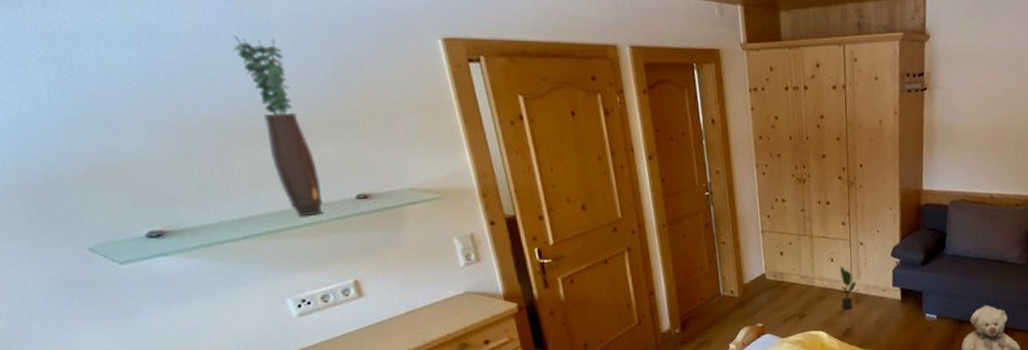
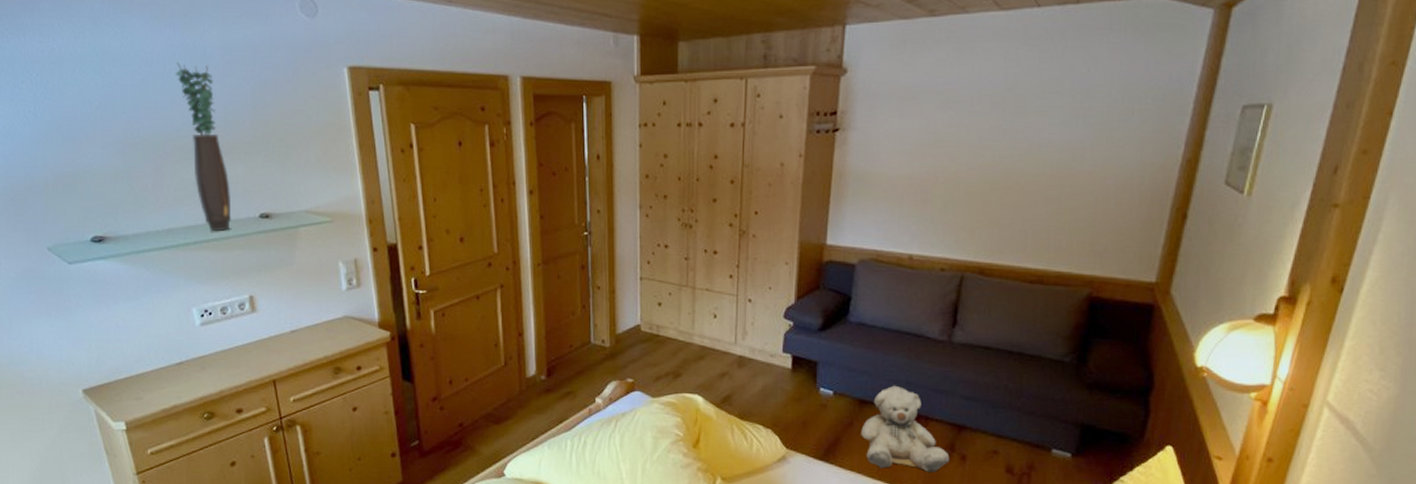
potted plant: present [836,265,860,309] -> none [717,323,744,373]

